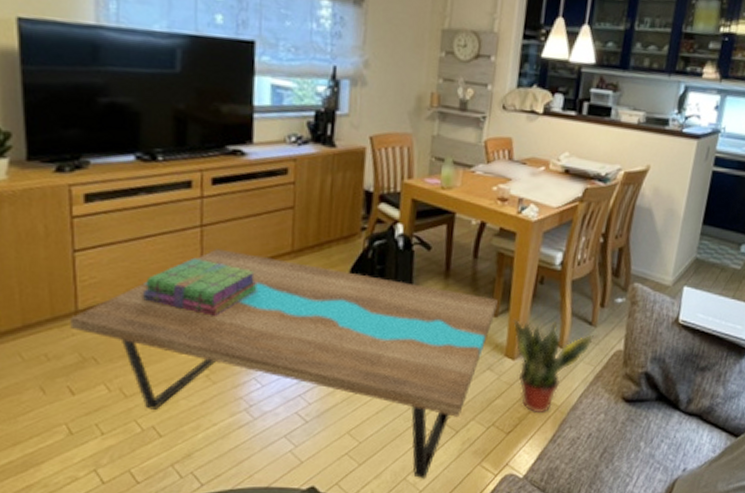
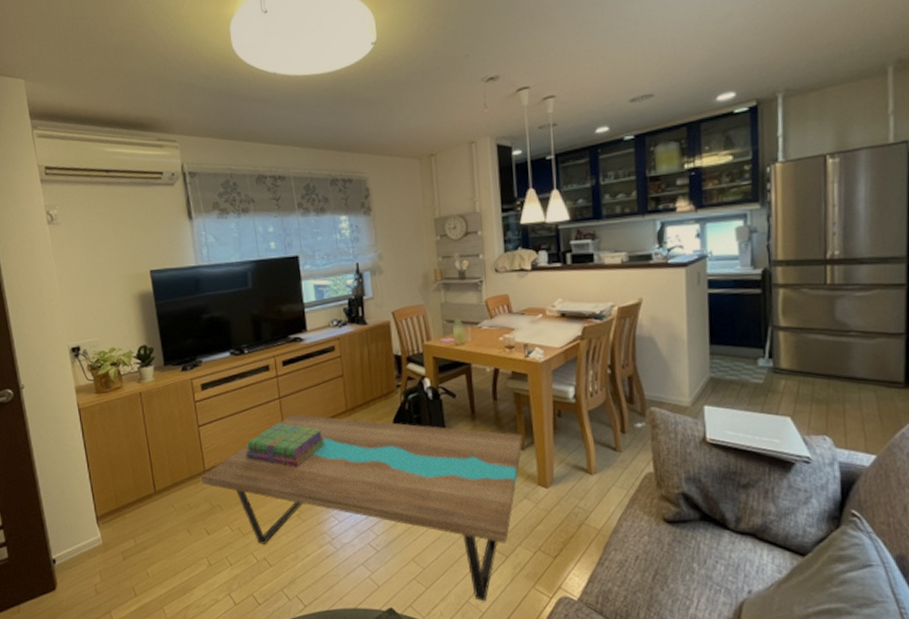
potted plant: present [513,320,594,414] -> none [540,448,621,538]

